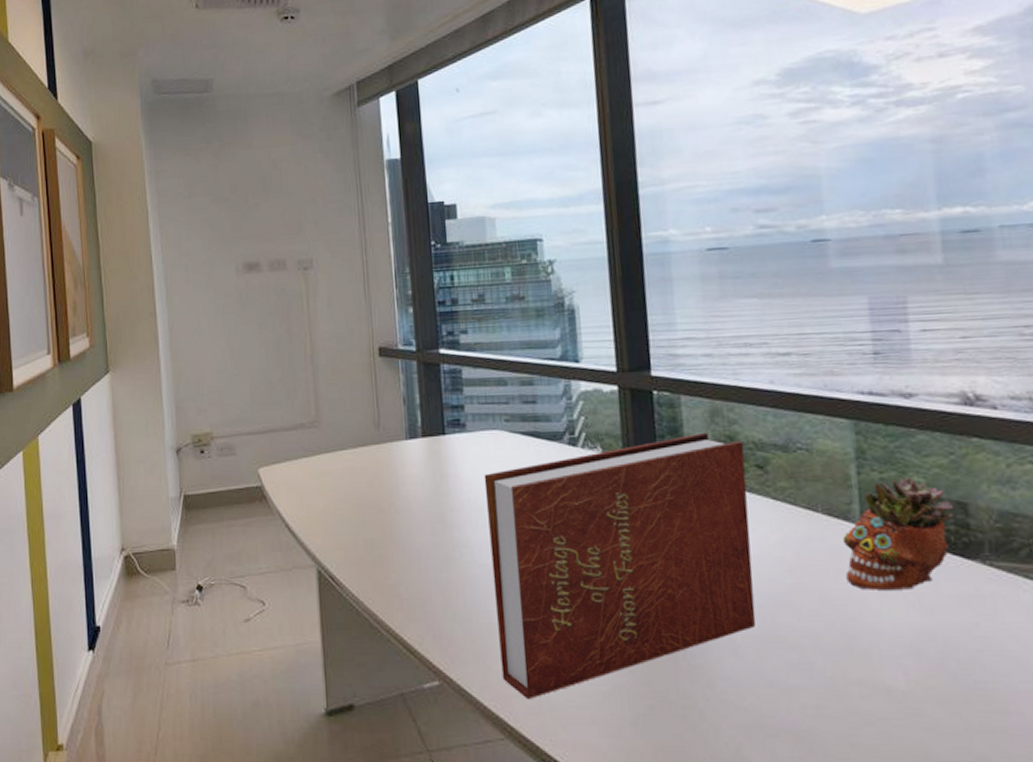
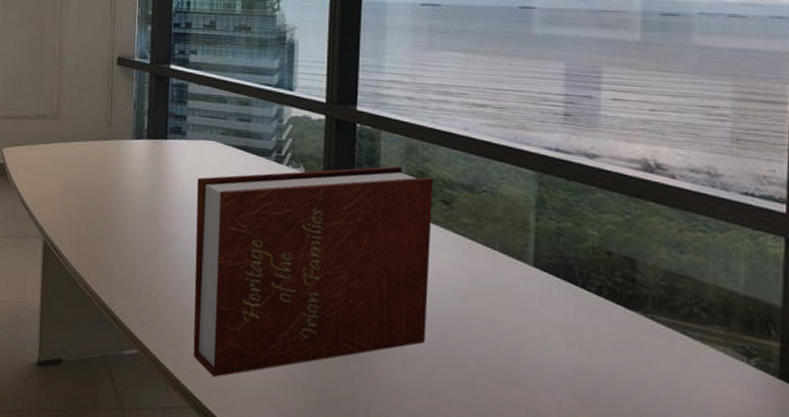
succulent planter: present [843,477,954,590] -> none [514,228,622,330]

